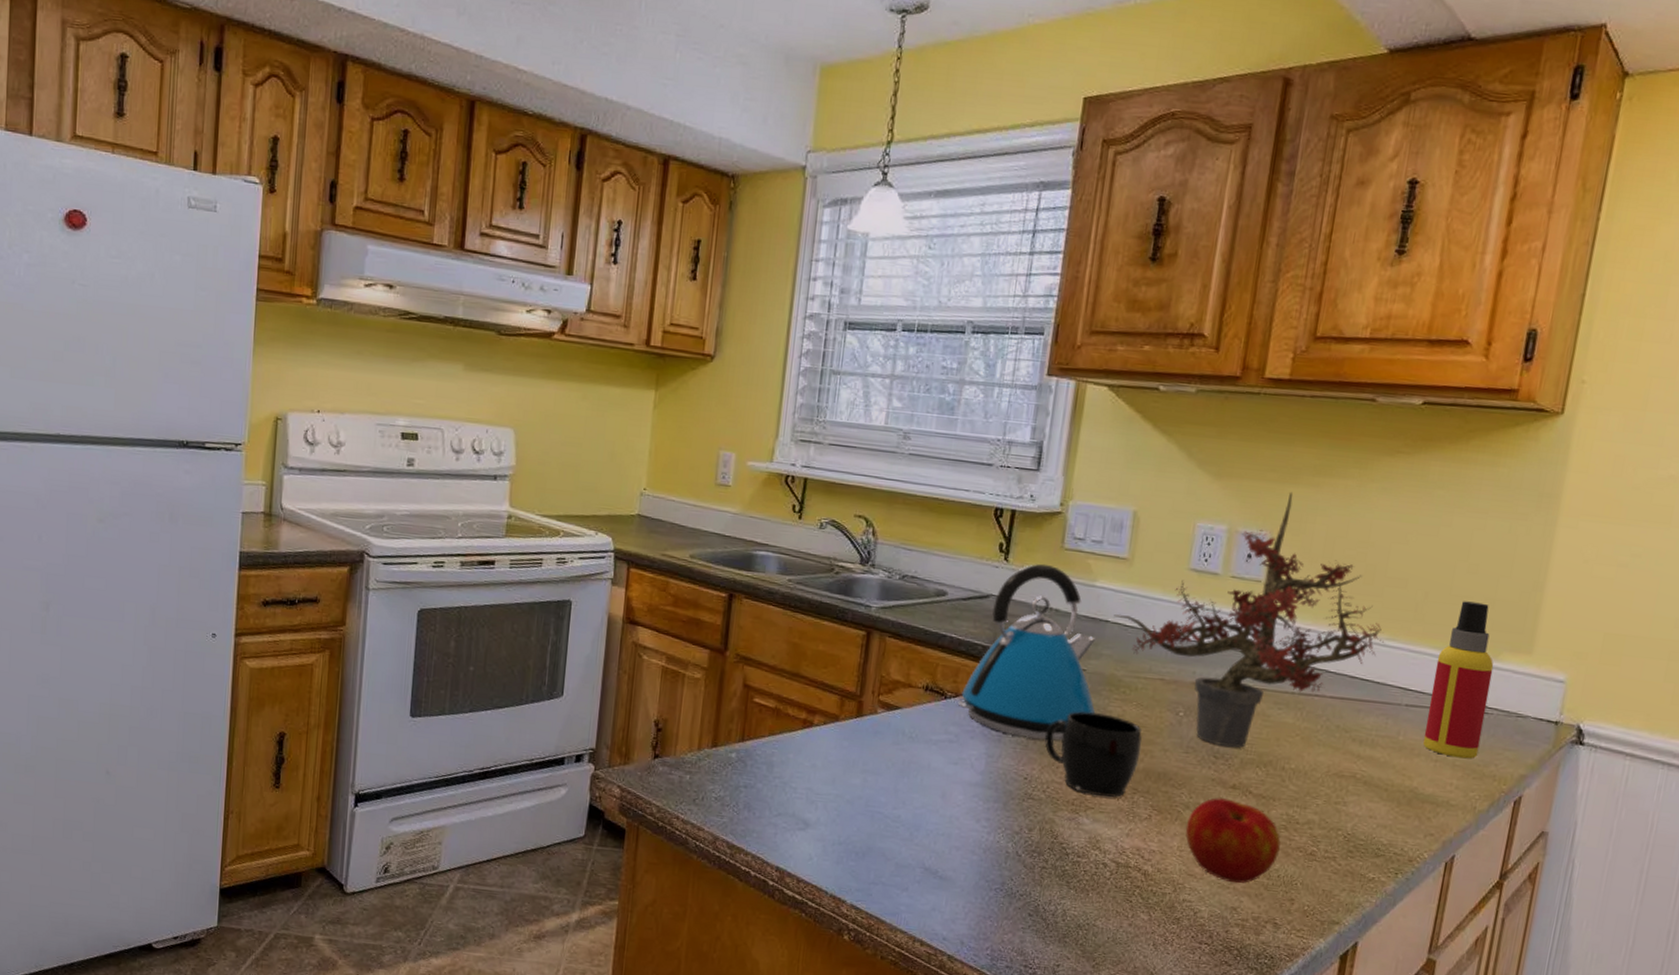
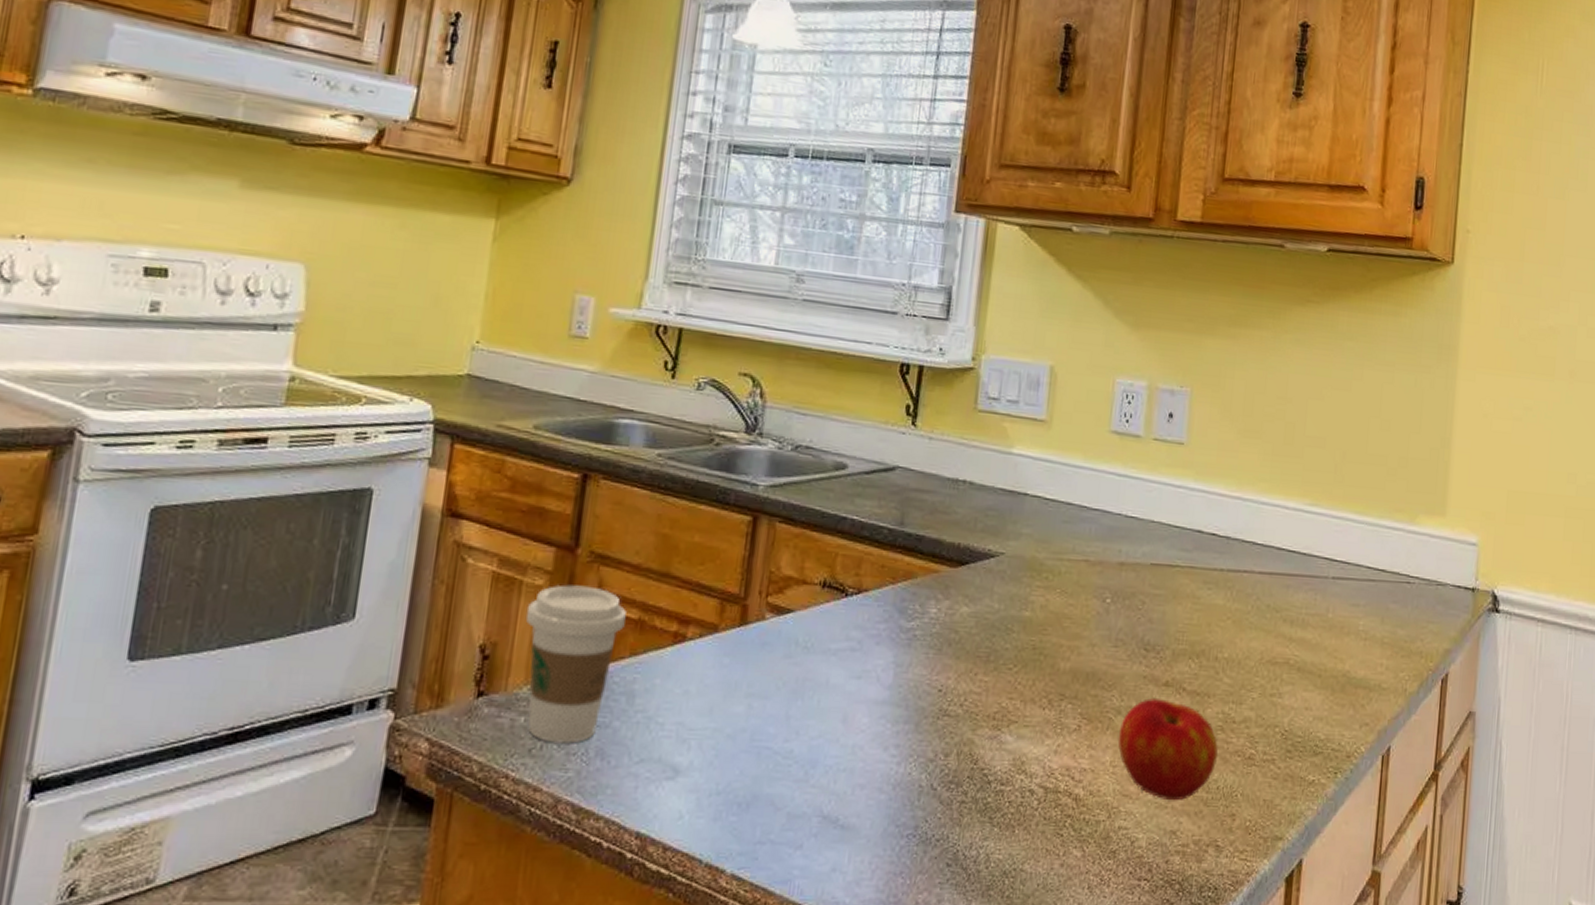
coffee cup: none [688,678,766,798] -> present [525,584,627,744]
kettle: present [957,563,1097,741] -> none [860,428,1017,641]
mug: present [1045,711,1142,798] -> none [961,603,1068,707]
potted plant: present [1114,491,1384,748] -> none [1033,343,1307,638]
spray bottle: present [1422,601,1494,759] -> none [1351,460,1412,635]

